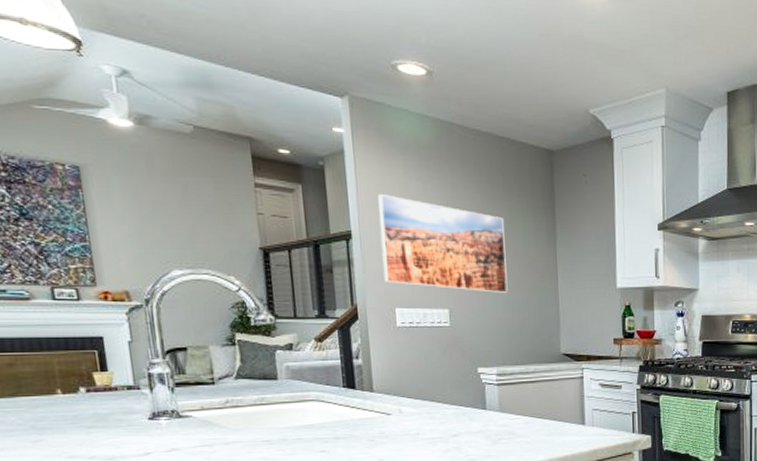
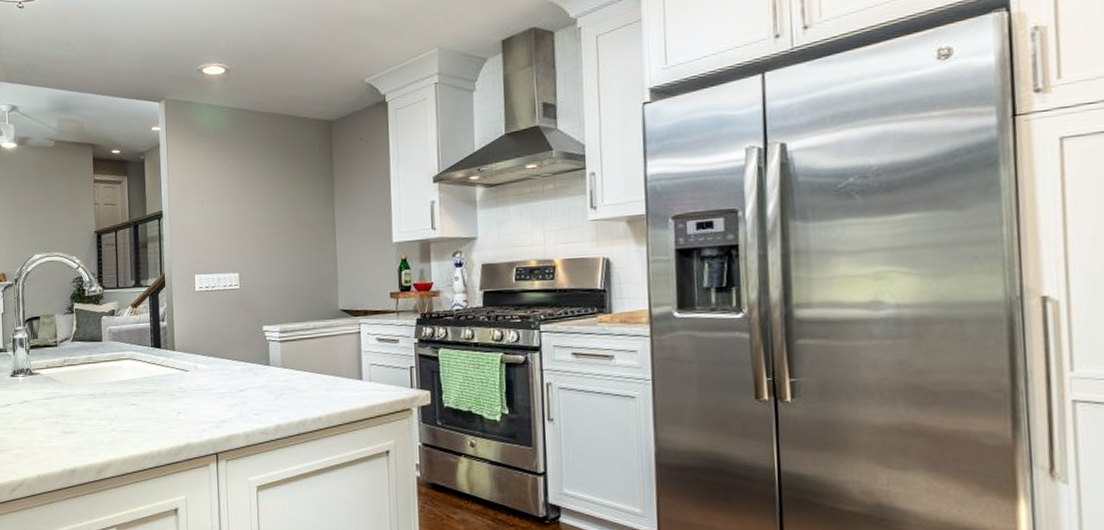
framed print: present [378,194,508,294] -> none [184,177,290,256]

